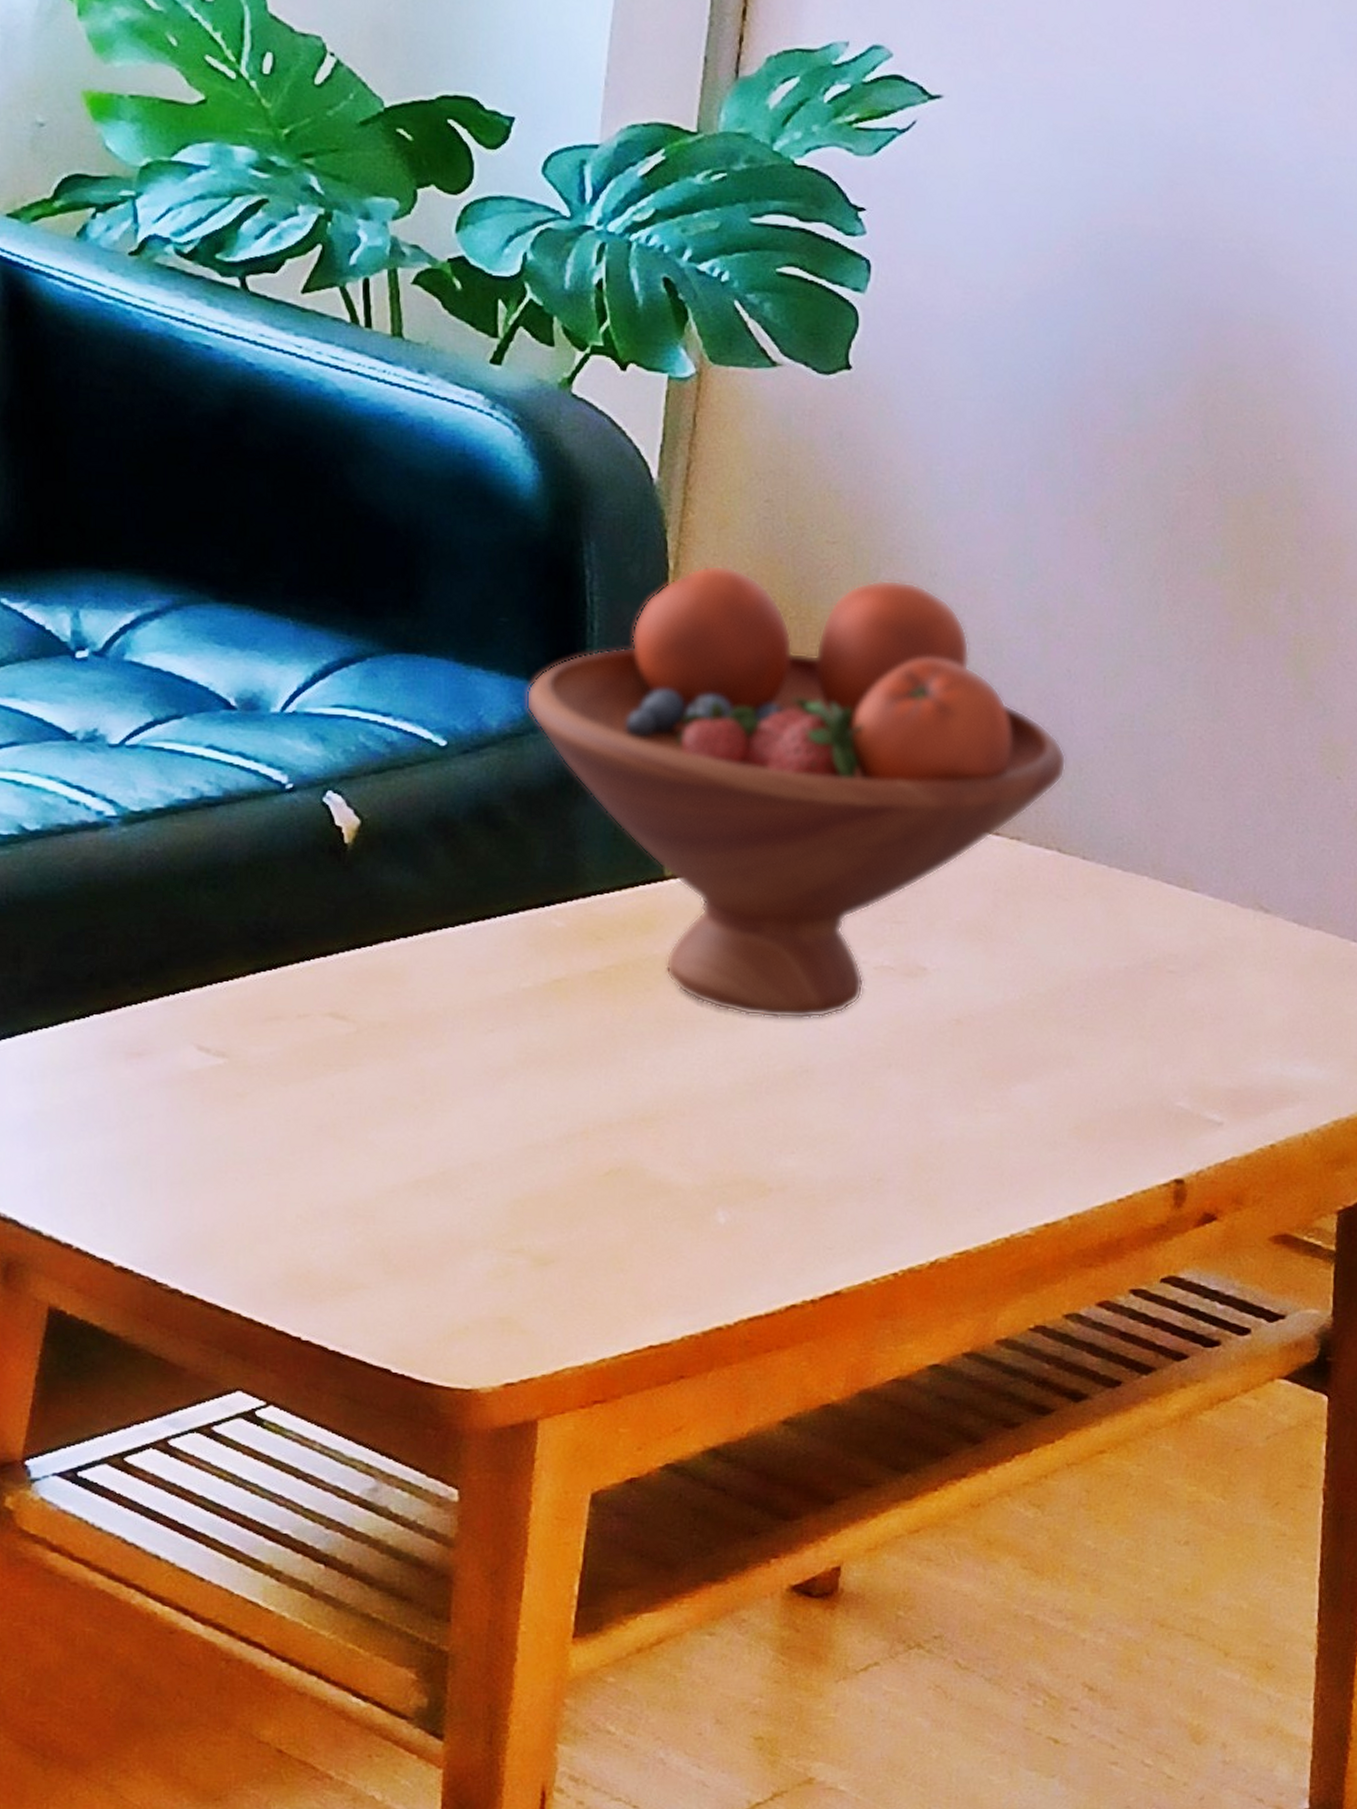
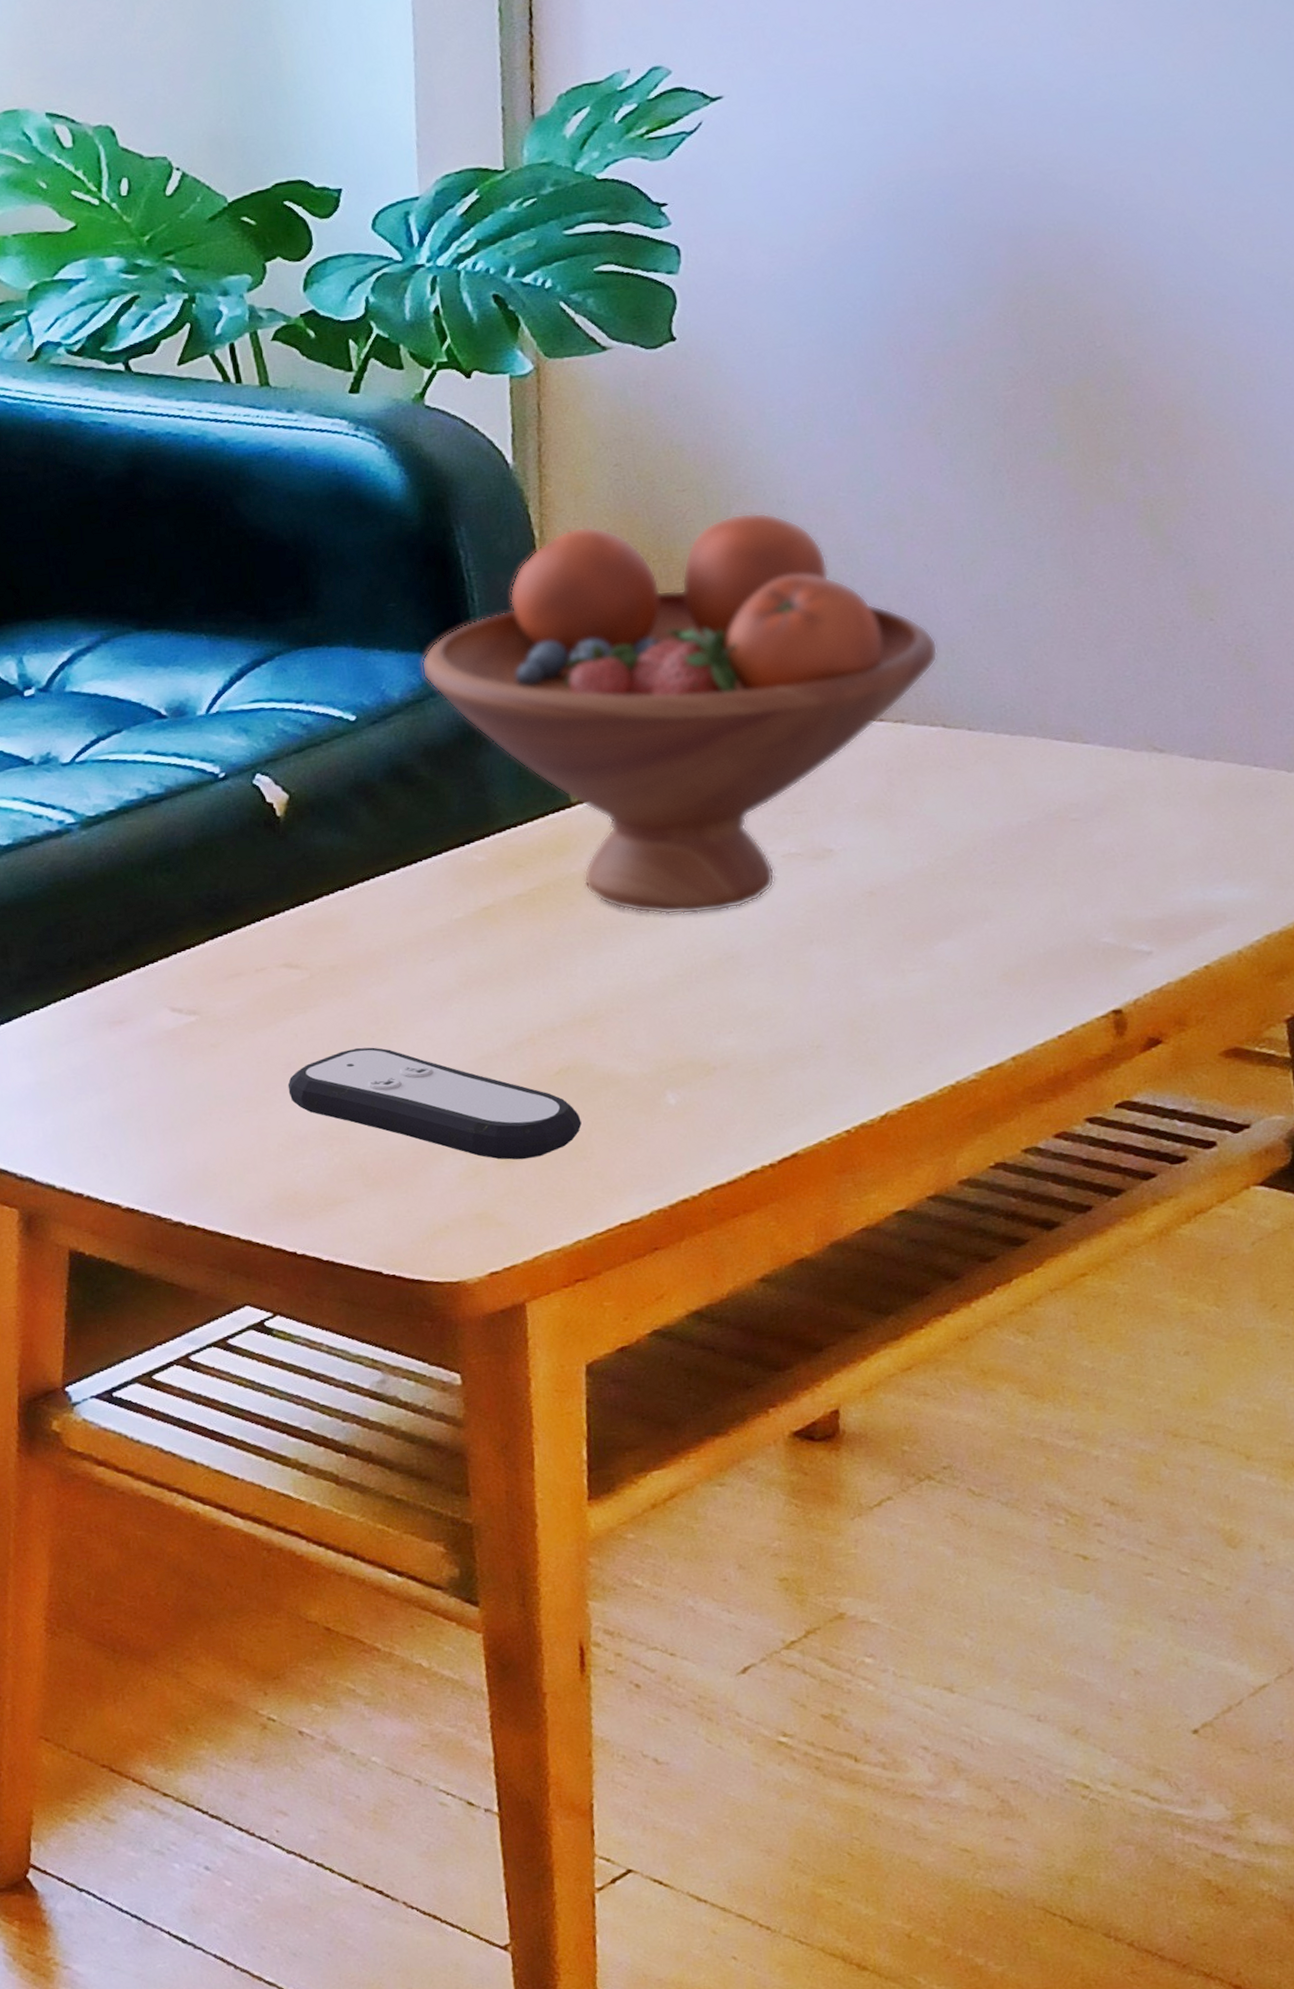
remote control: none [316,1118,624,1264] -> present [287,1047,582,1160]

